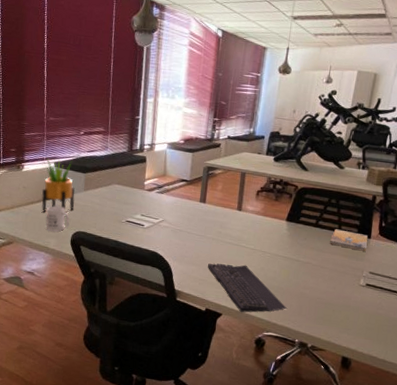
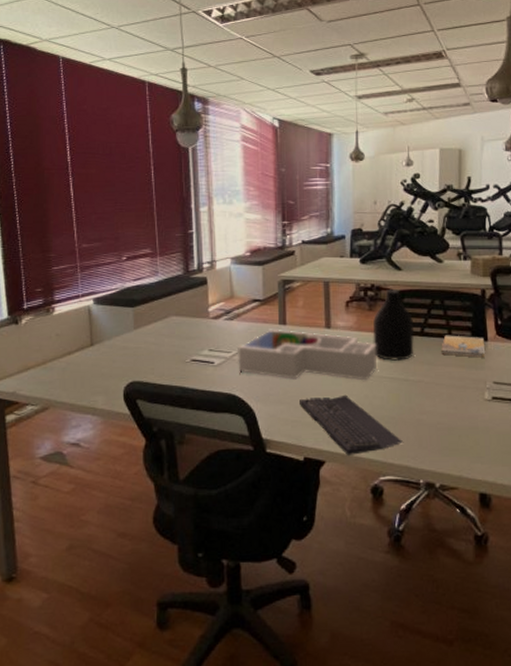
potted plant: present [41,156,75,213] -> none [80,293,124,363]
mug: present [46,206,70,232] -> none [88,352,120,386]
desk organizer: none [162,204,277,257] -> present [238,329,377,381]
bottle: none [274,185,312,245] -> present [372,289,415,361]

